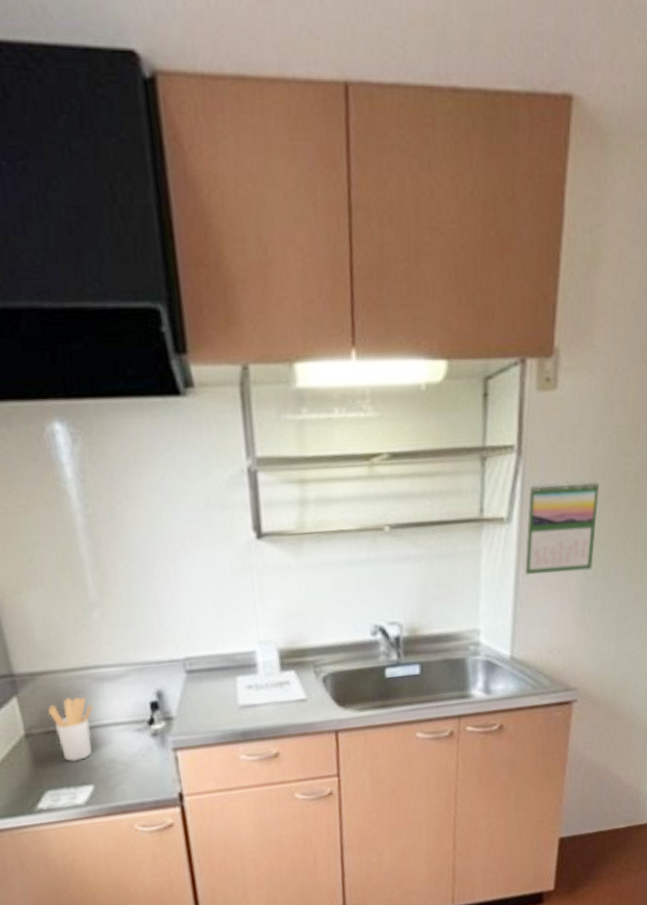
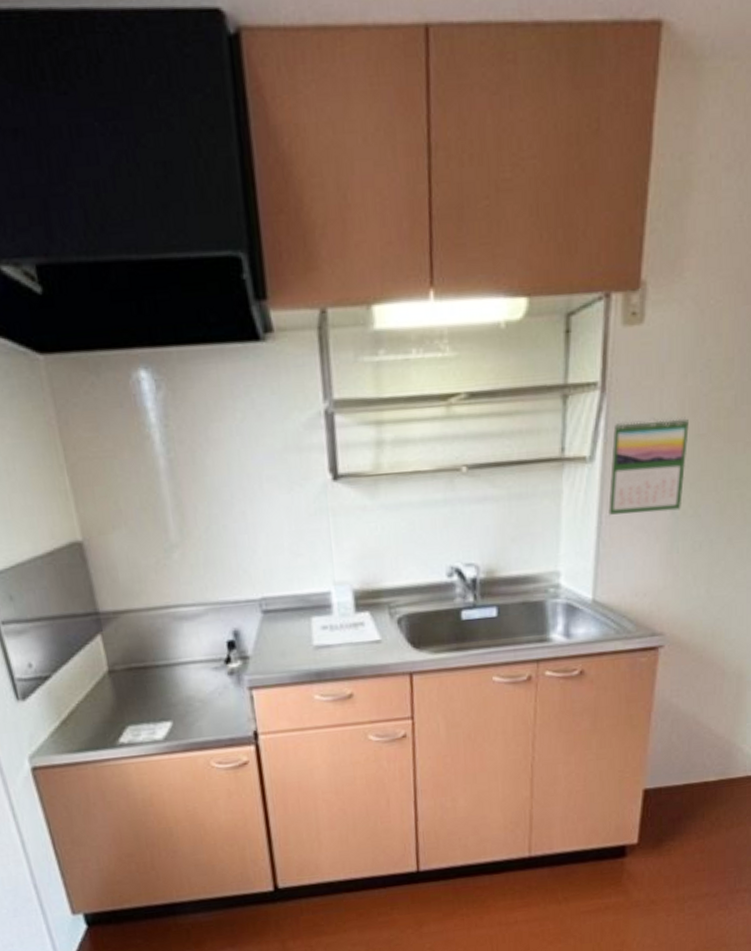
utensil holder: present [48,697,93,761] -> none [130,635,173,698]

